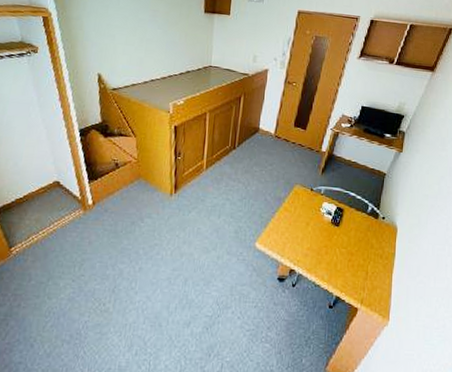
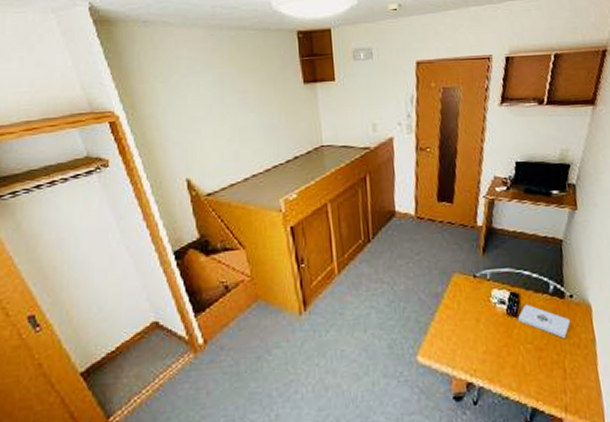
notepad: none [338,218,379,249] -> present [517,304,571,338]

